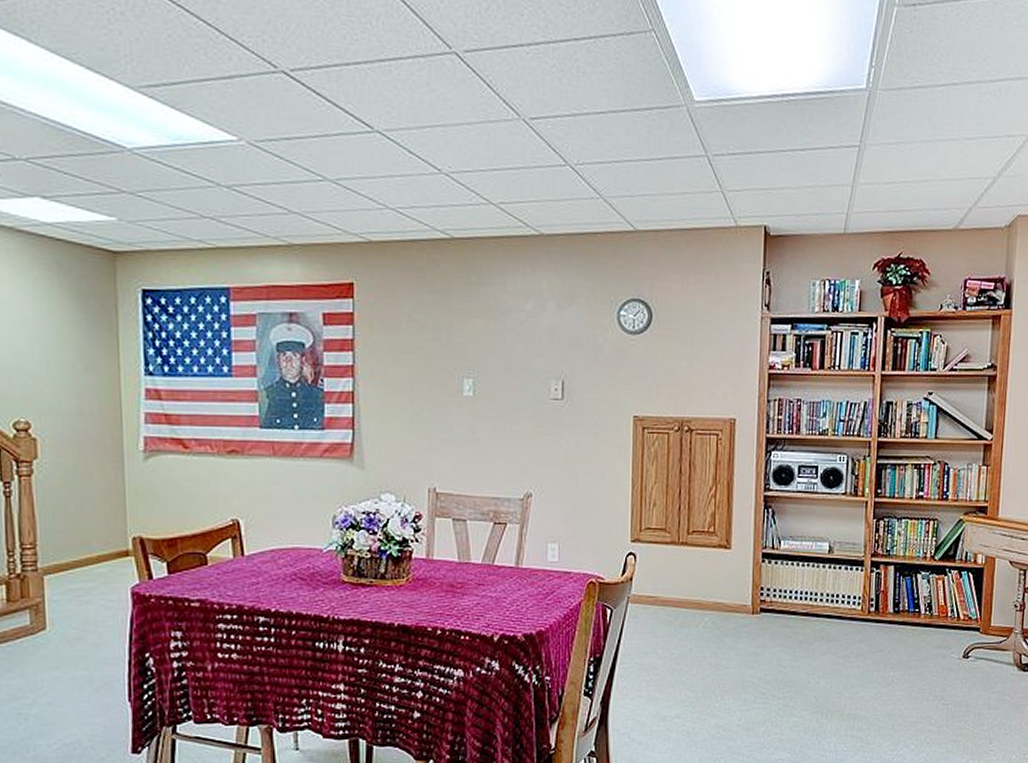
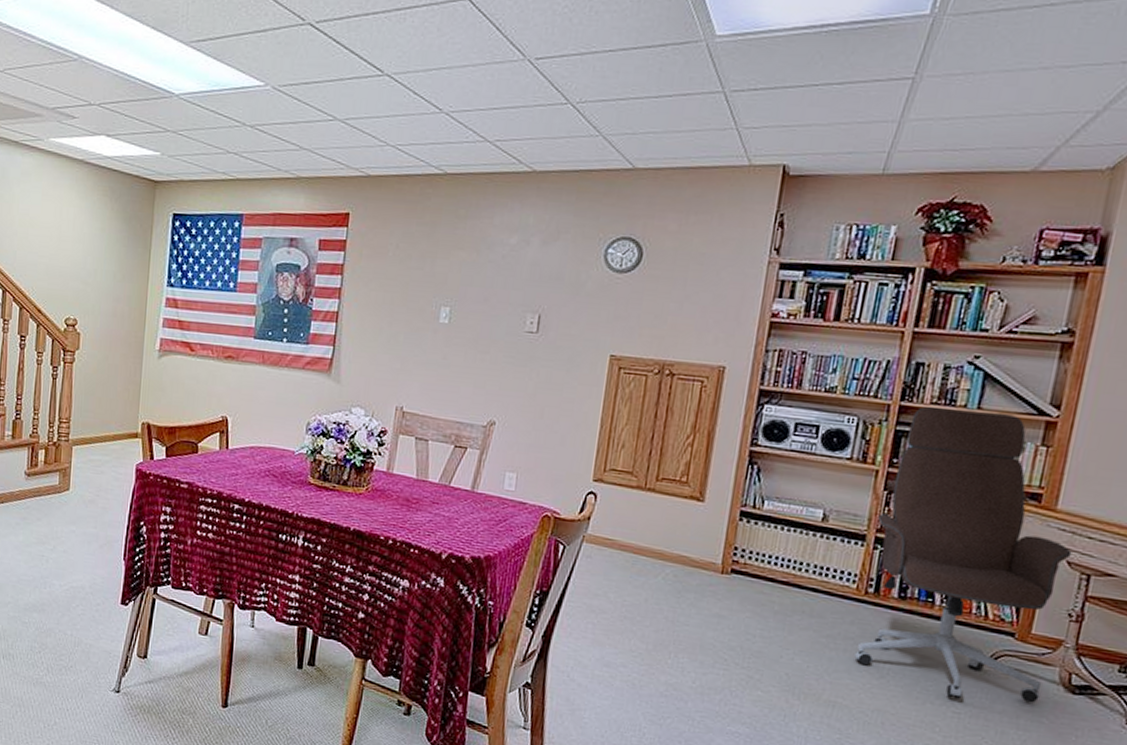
office chair: none [866,439,1012,693] -> present [854,406,1072,703]

